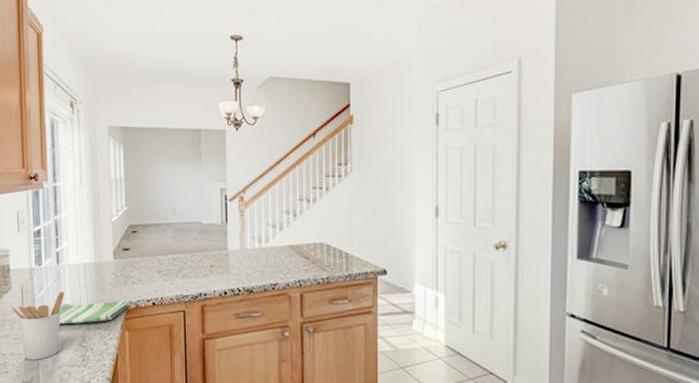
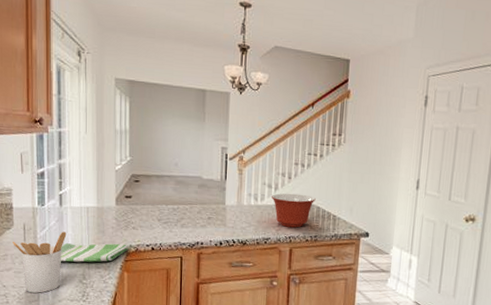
mixing bowl: none [276,232,325,270] -> present [271,193,316,228]

